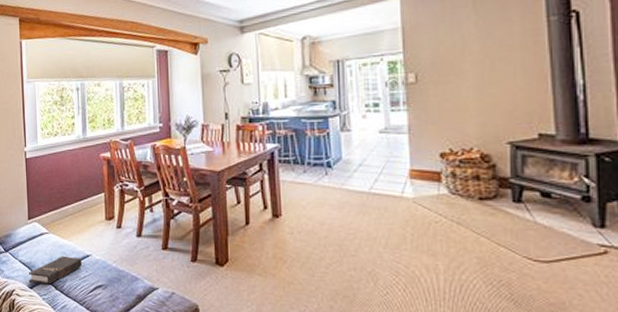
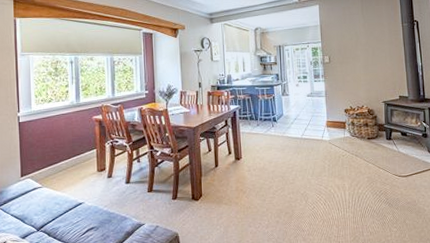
hardback book: present [28,256,82,285] -> none [20,206,75,234]

